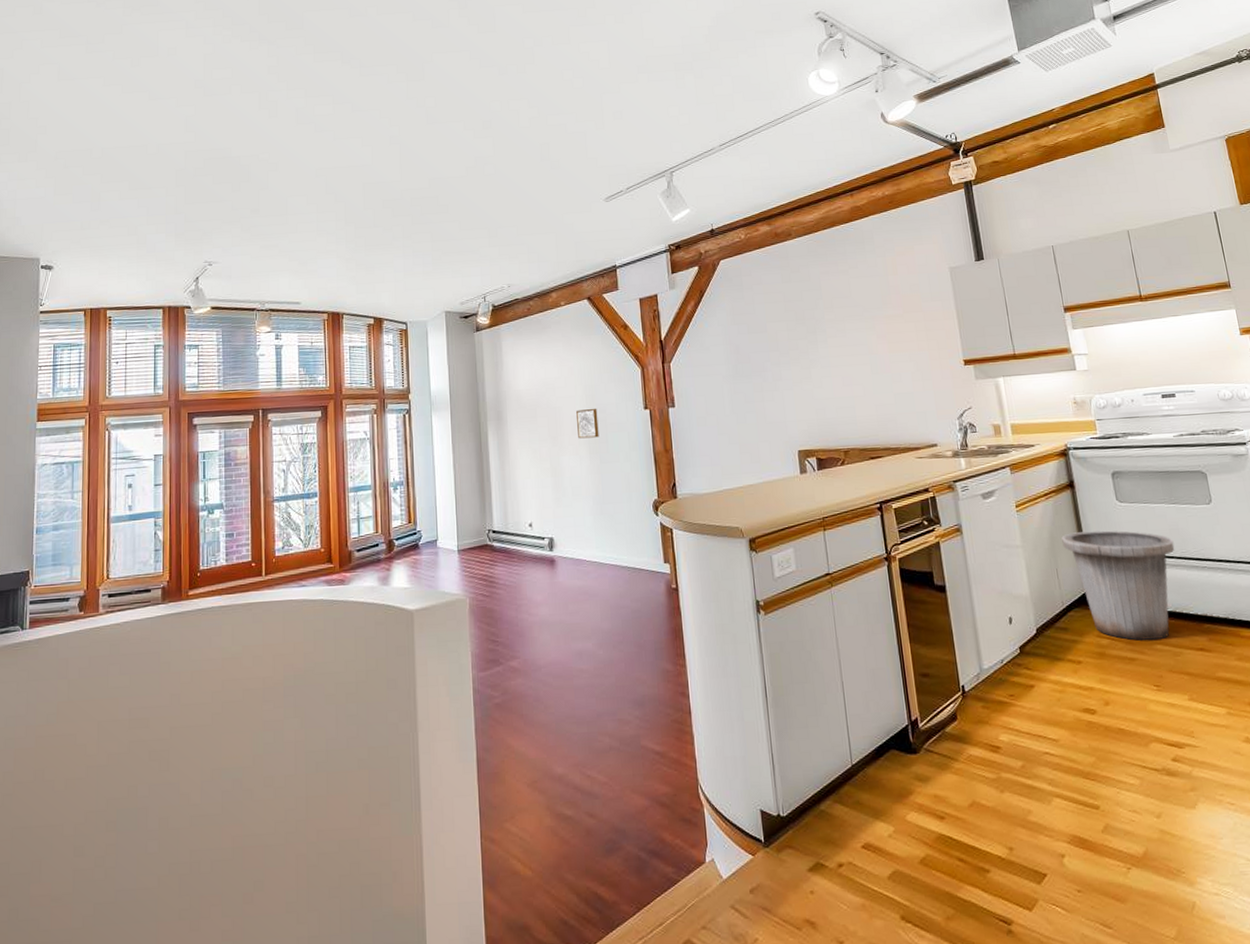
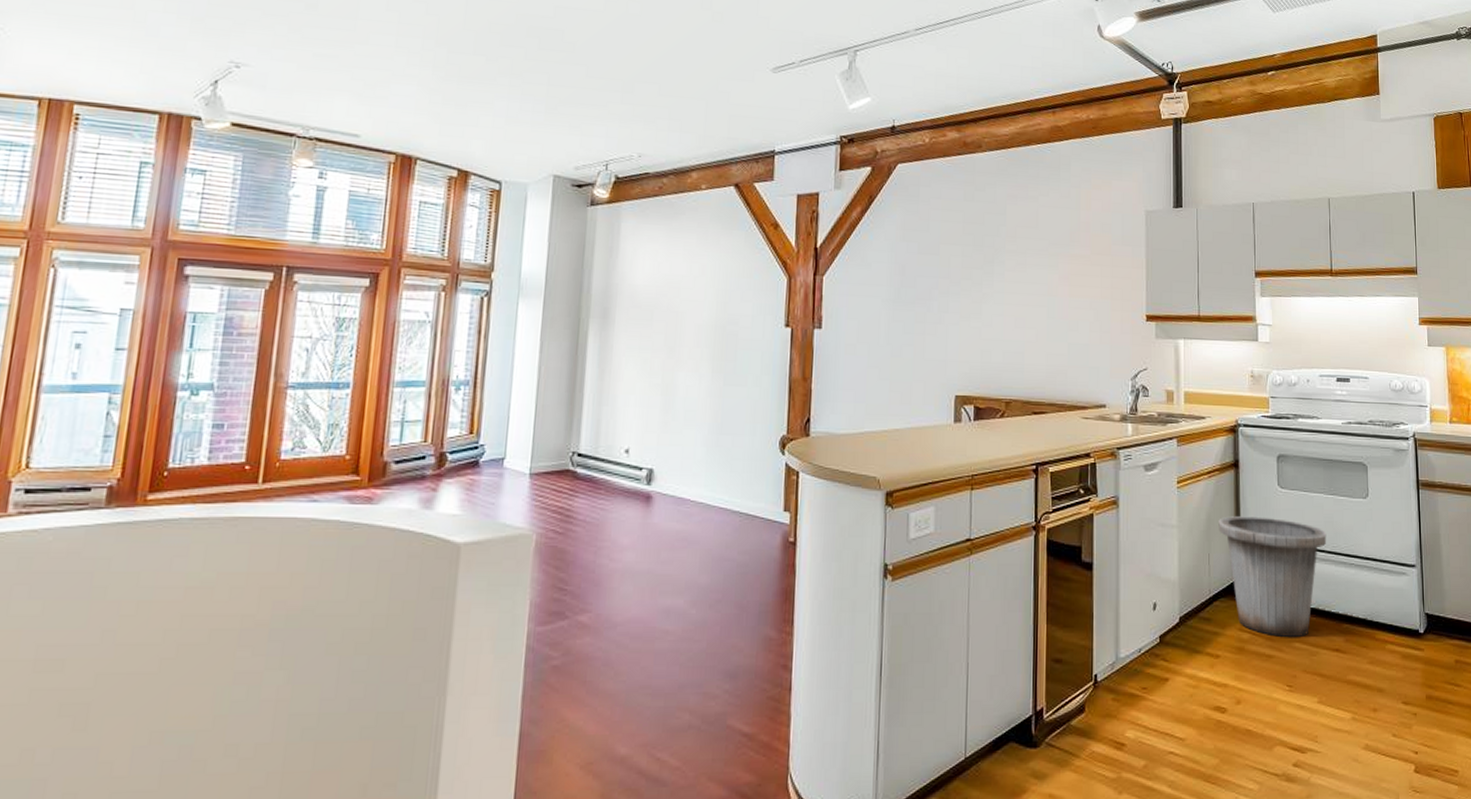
wall art: present [576,408,599,439] -> none [701,318,729,354]

